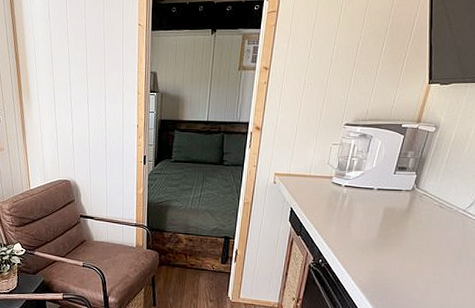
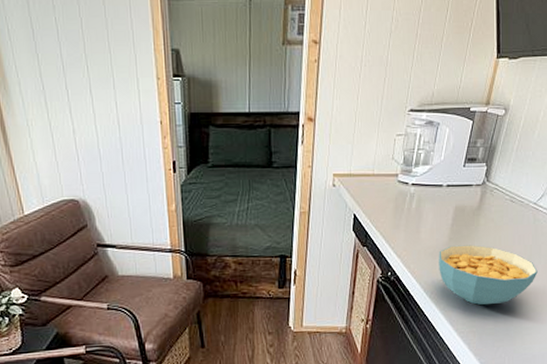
cereal bowl: none [367,241,466,298] -> present [439,245,538,306]

